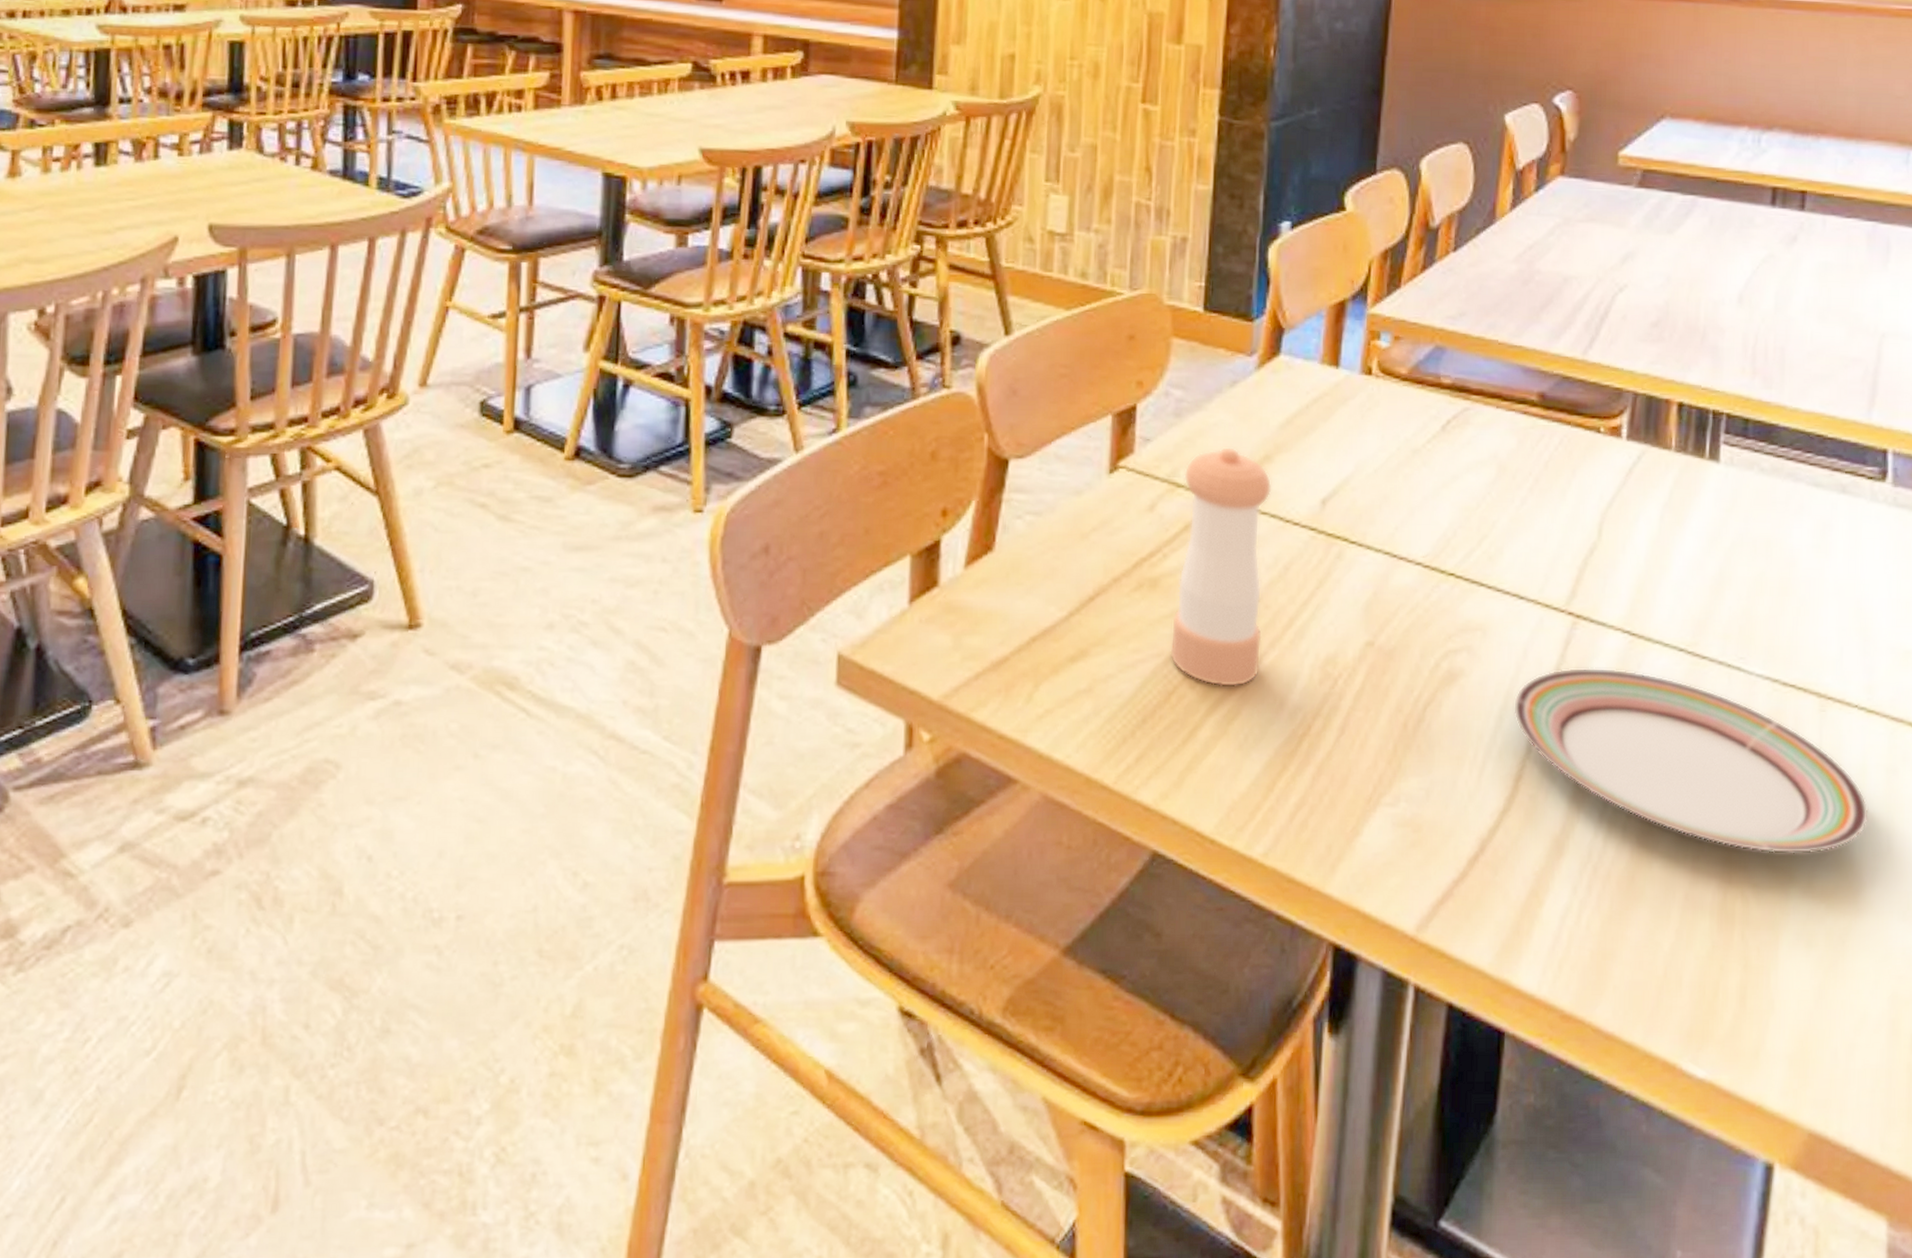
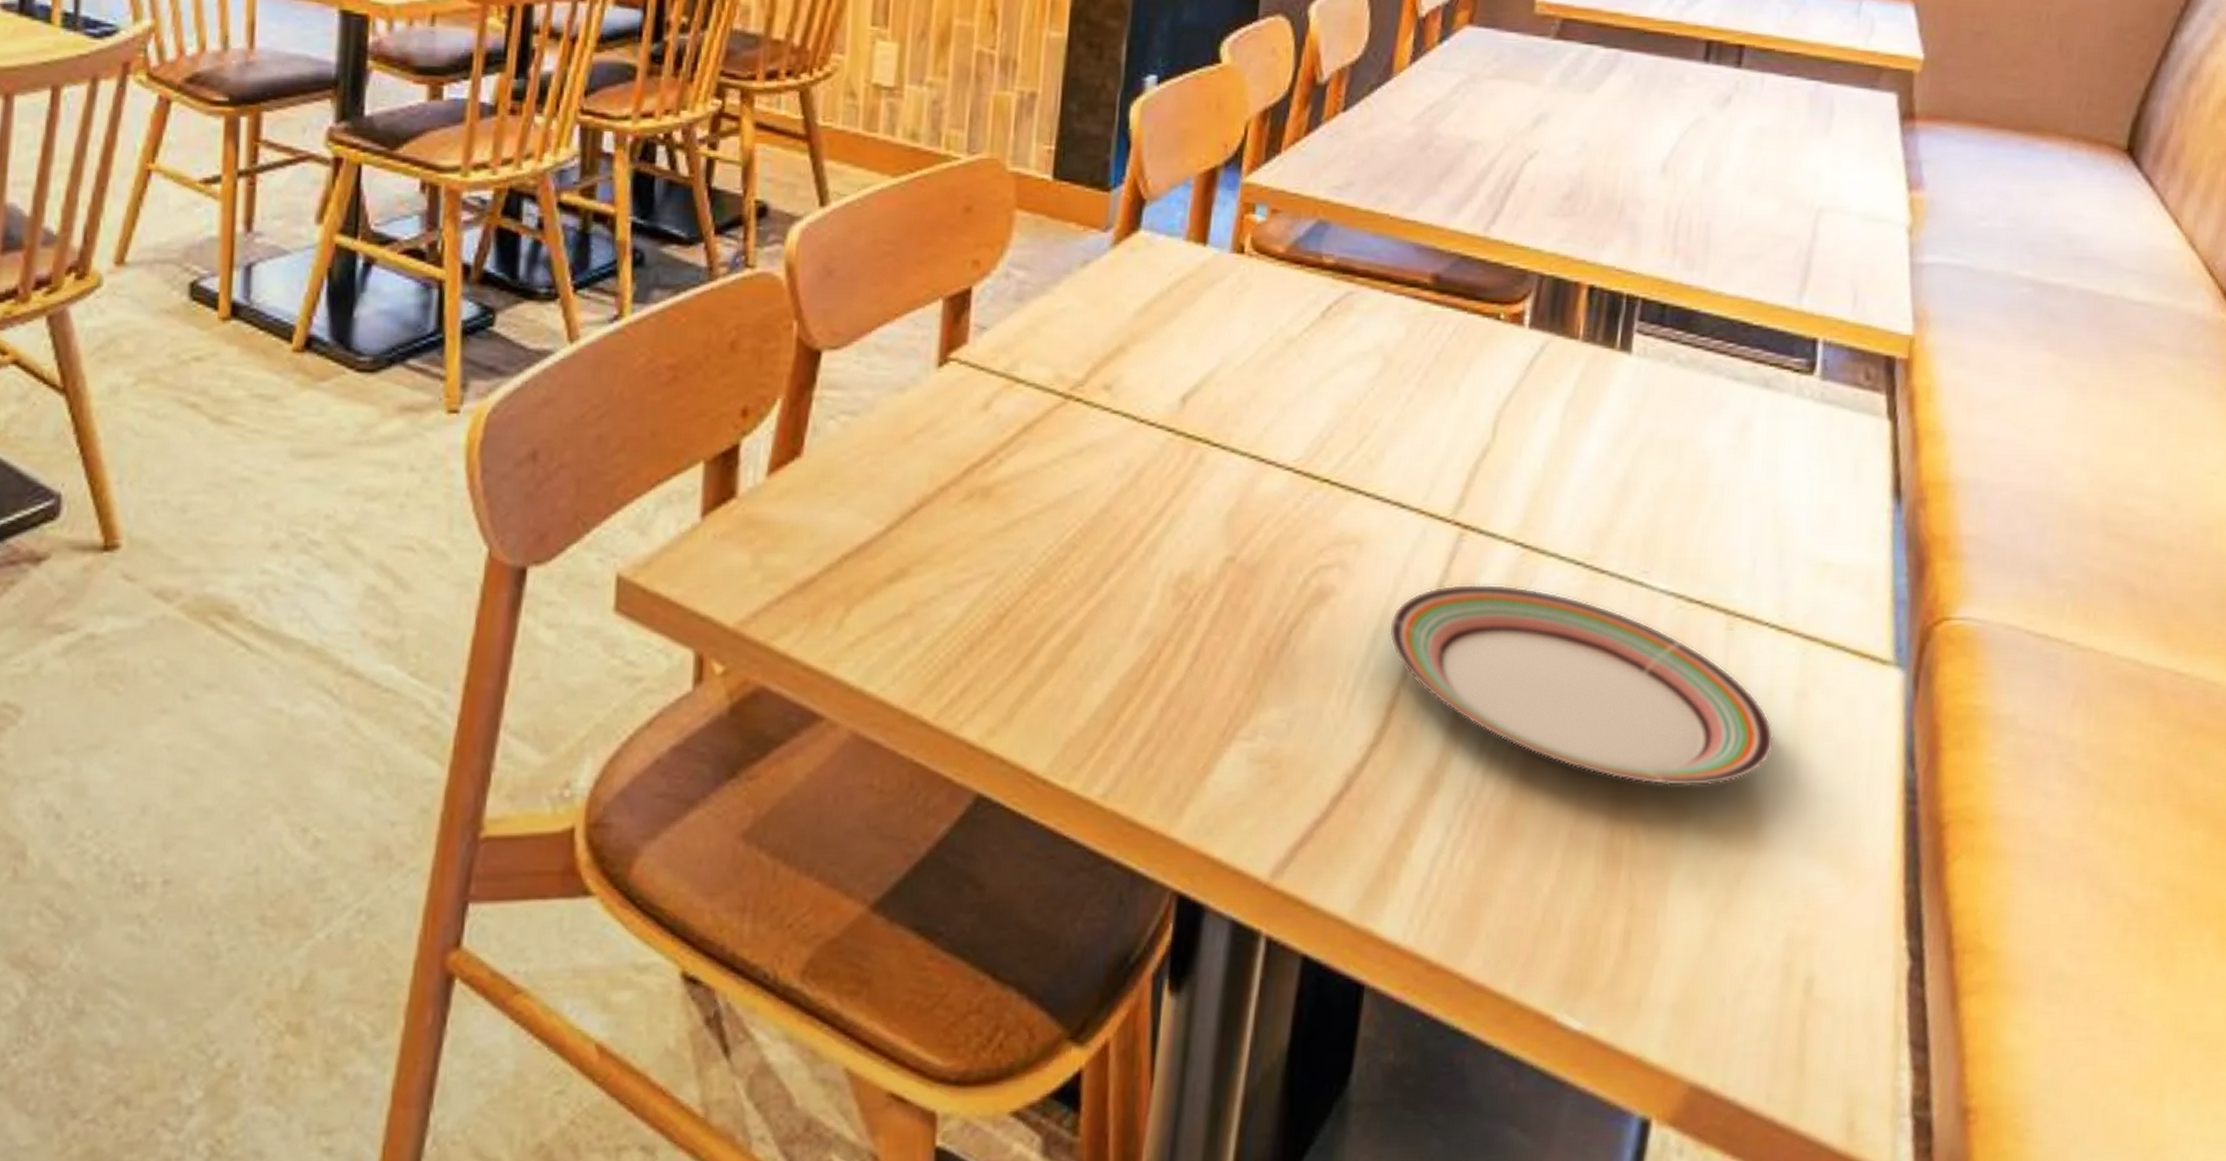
pepper shaker: present [1170,446,1272,686] -> none [1002,335,1126,608]

